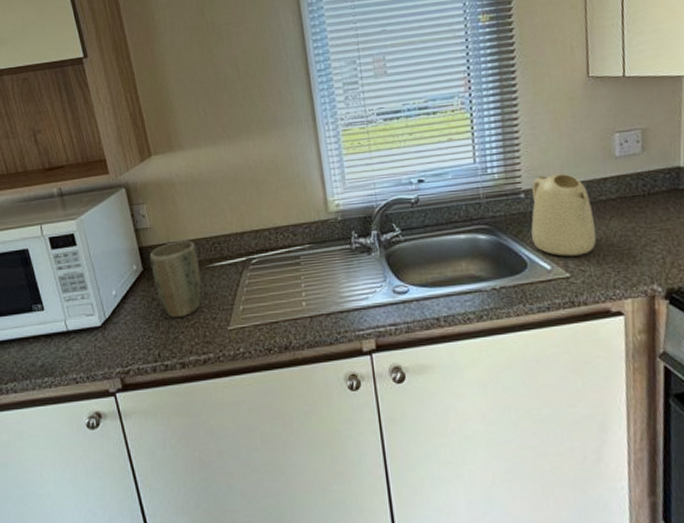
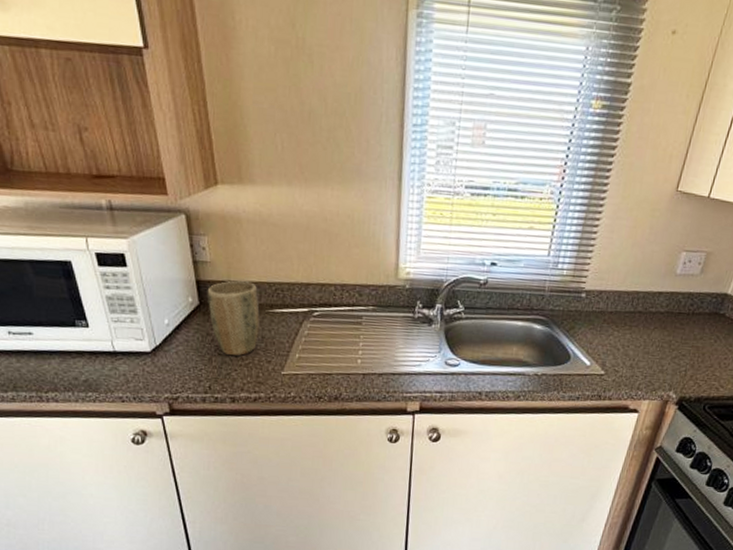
kettle: present [531,174,597,256] -> none [581,279,642,358]

